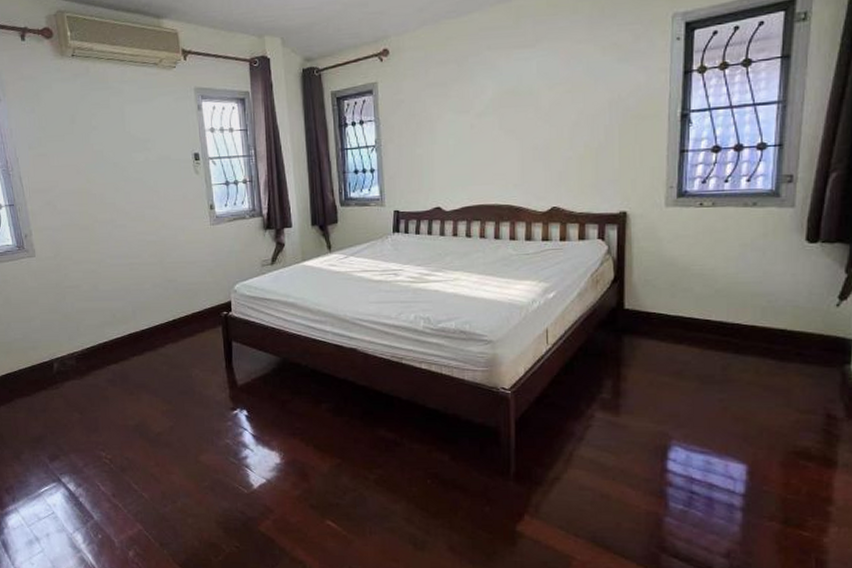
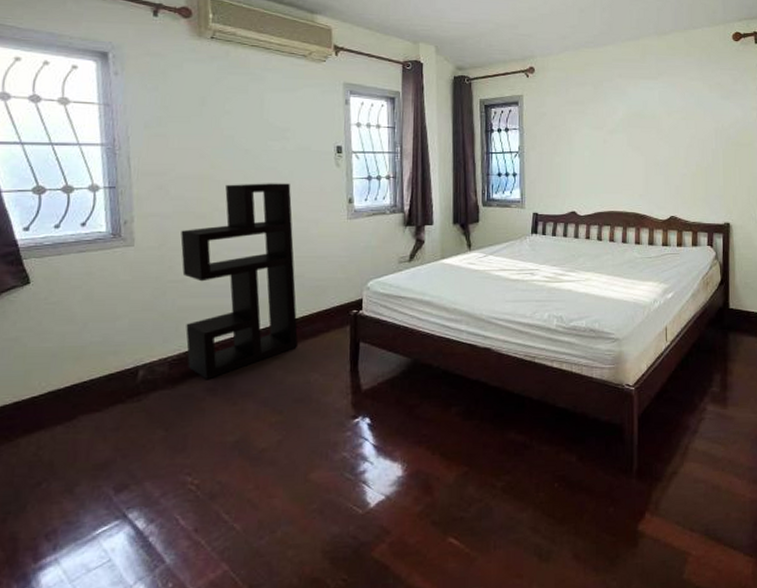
shelving unit: none [70,193,179,373] -> present [180,183,298,380]

